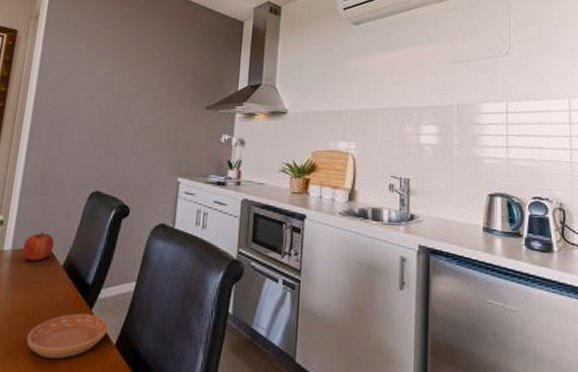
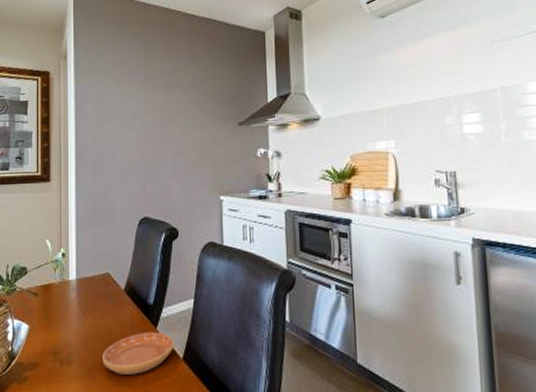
fruit: present [22,231,54,261] -> none [85,259,113,287]

